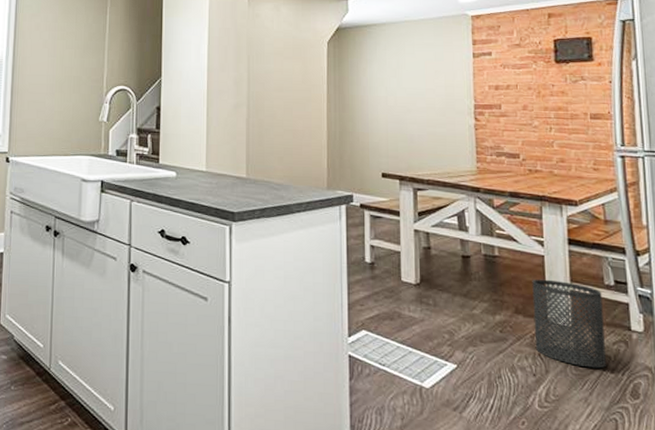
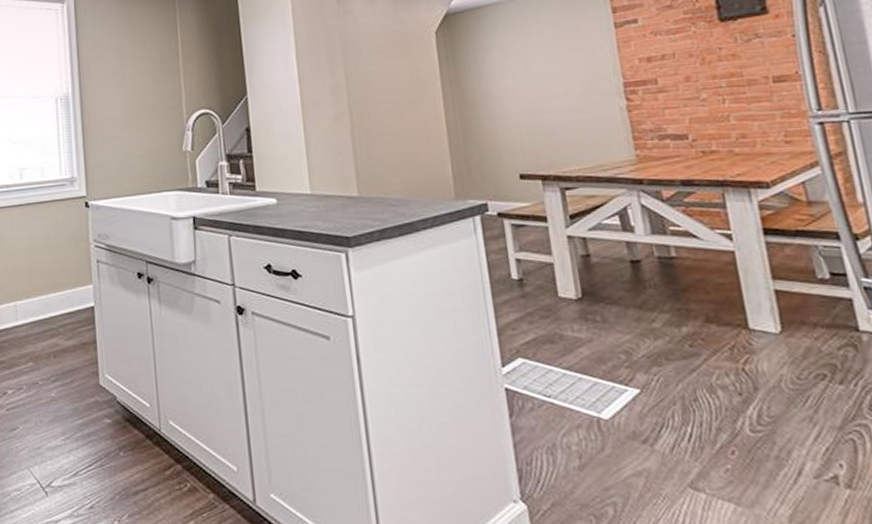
trash can: present [532,279,606,369] -> none [722,279,832,380]

